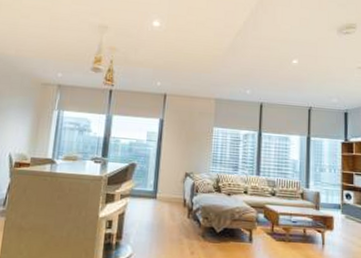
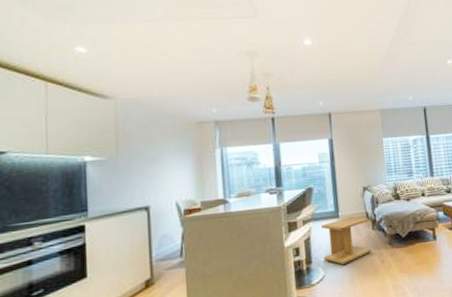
side table: none [134,199,185,247] -> present [321,216,372,265]

